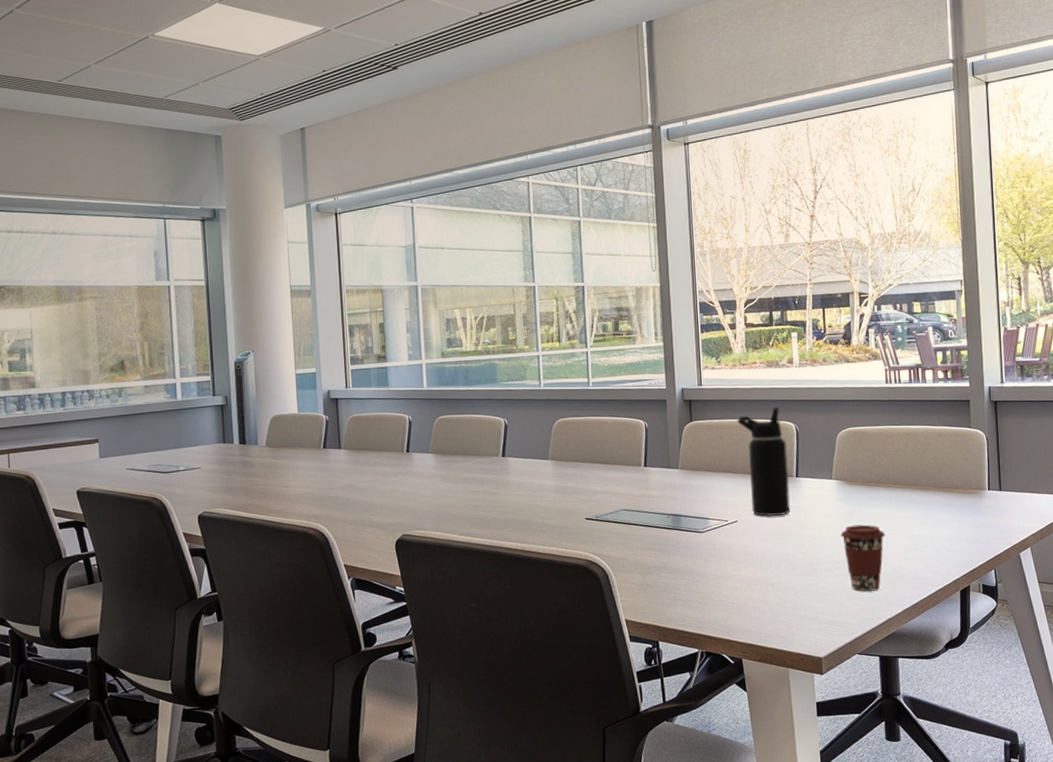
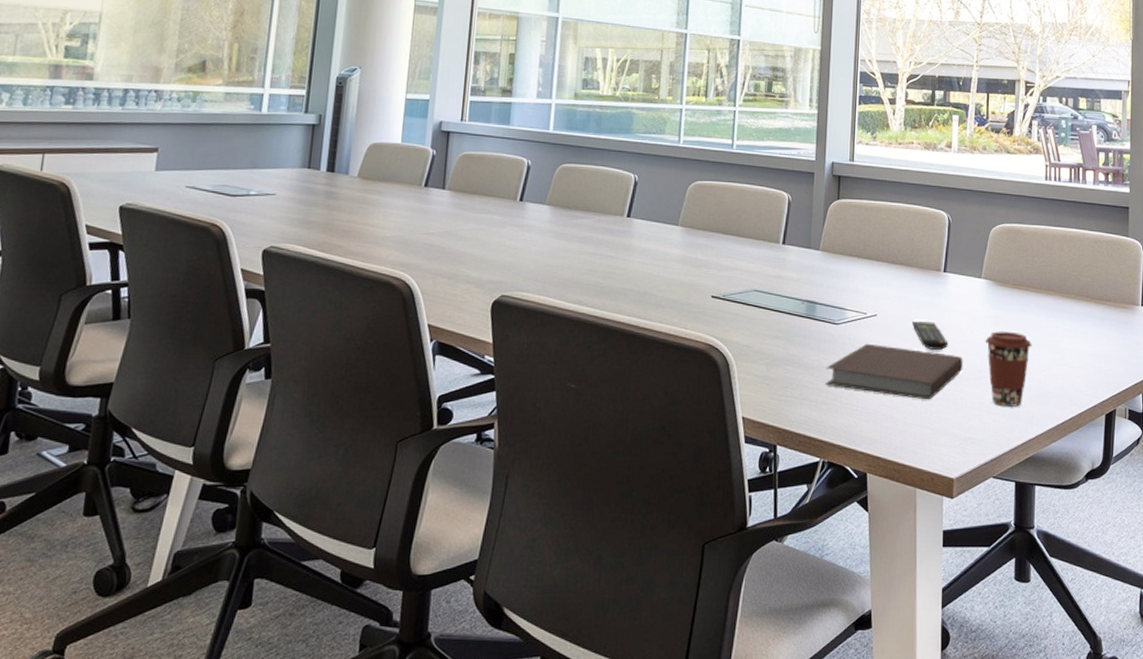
notebook: none [695,546,822,591] -> present [825,343,963,399]
water bottle: present [736,407,790,517] -> none [886,193,937,314]
remote control: none [771,522,806,547] -> present [912,321,948,350]

